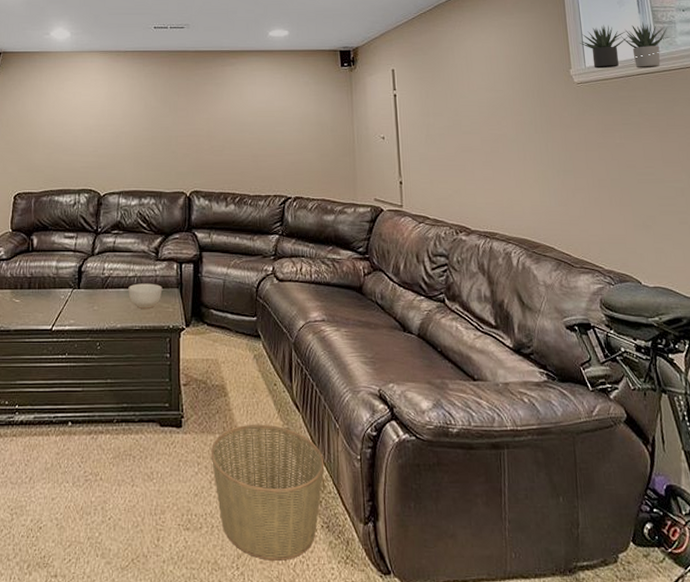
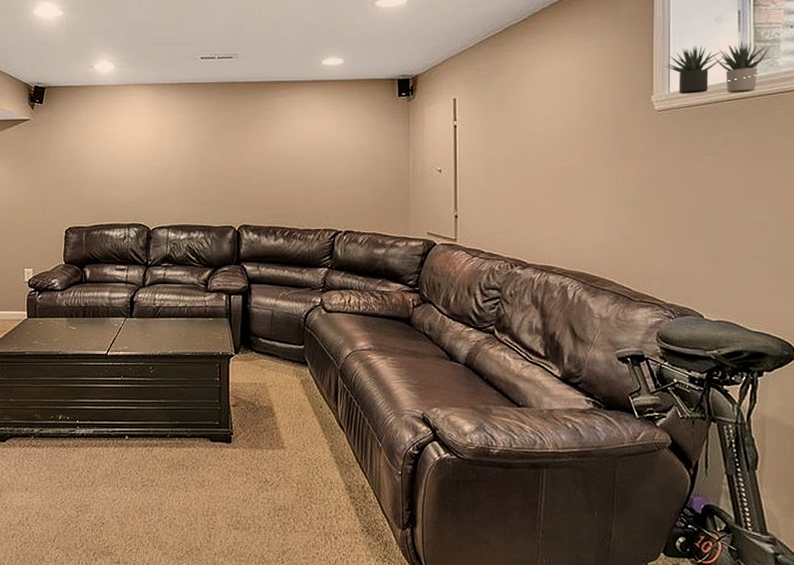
bowl: present [128,283,163,308] -> none [179,313,212,336]
basket: present [210,424,325,561] -> none [258,441,366,557]

